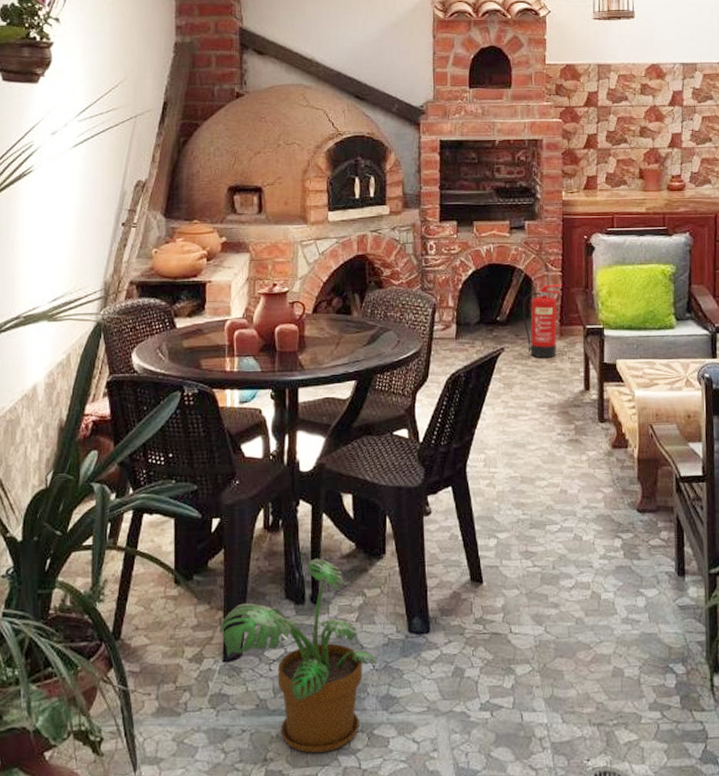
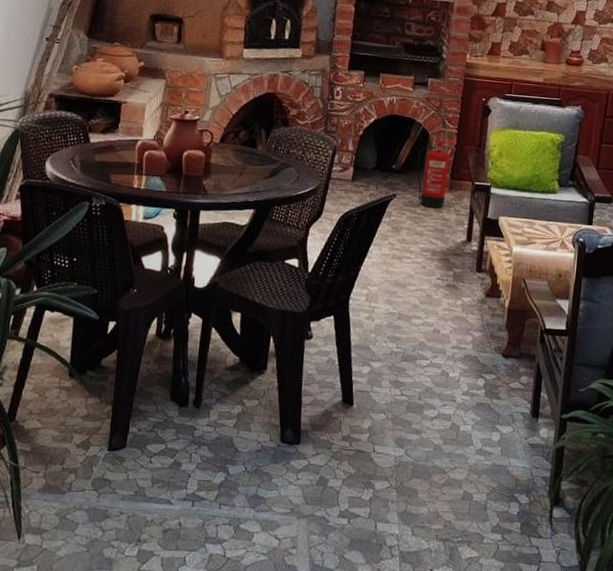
potted plant: present [220,558,377,753] -> none [107,367,250,539]

